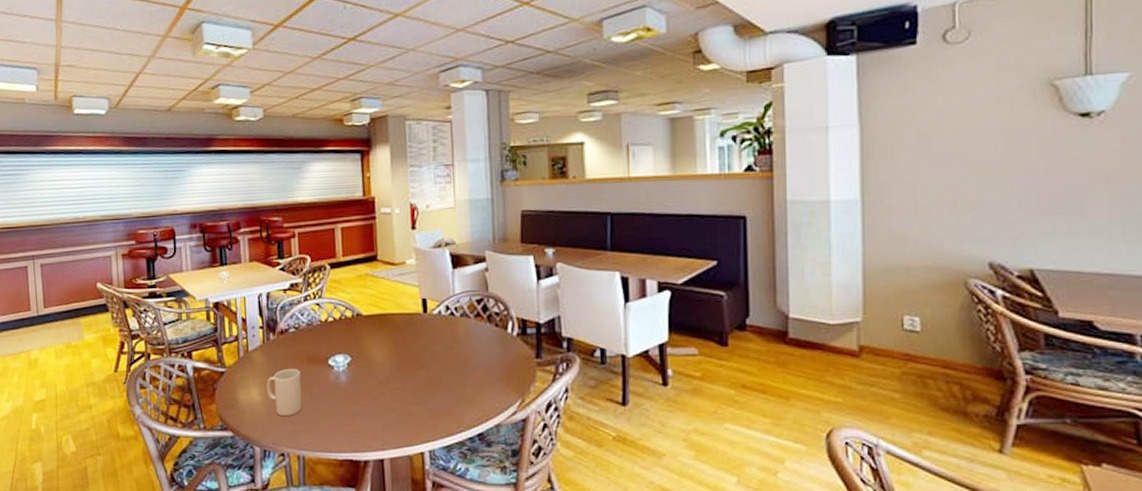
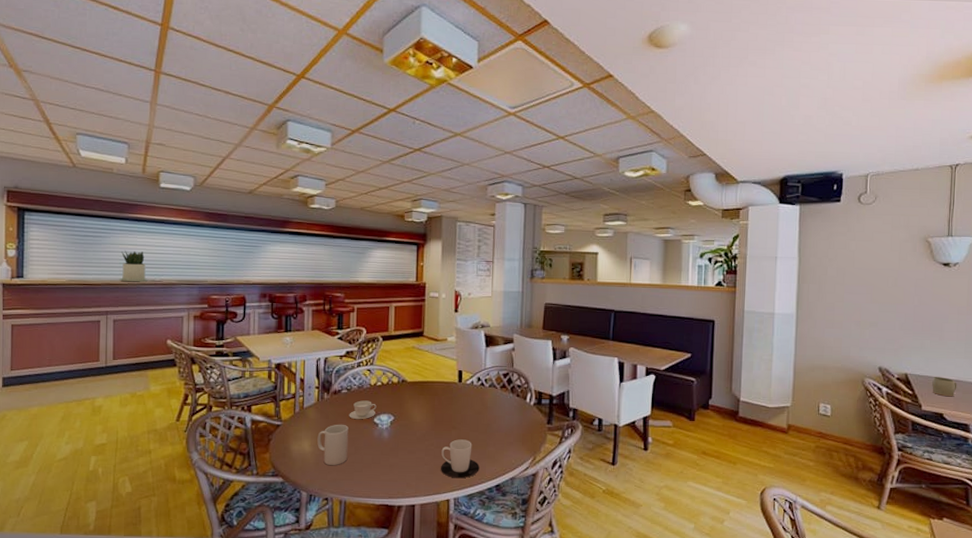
planter: none [42,187,71,222] -> present [119,251,148,282]
teacup: none [299,340,330,361] -> present [349,400,377,419]
cup: none [409,381,457,427] -> present [441,439,479,479]
mug: none [1073,271,1113,298] -> present [932,377,957,397]

